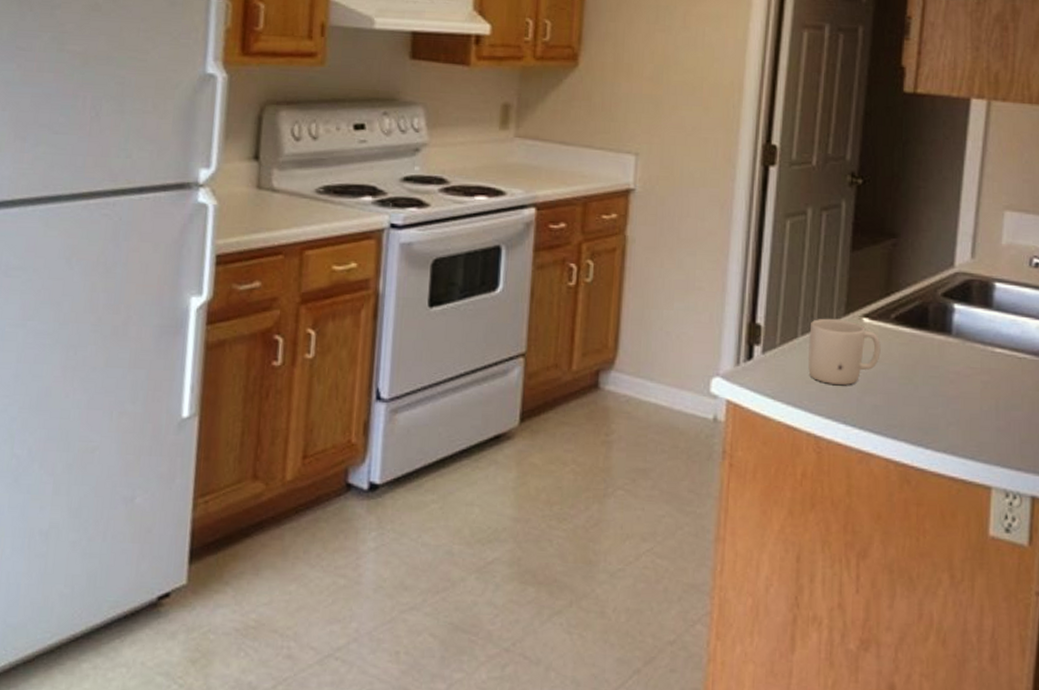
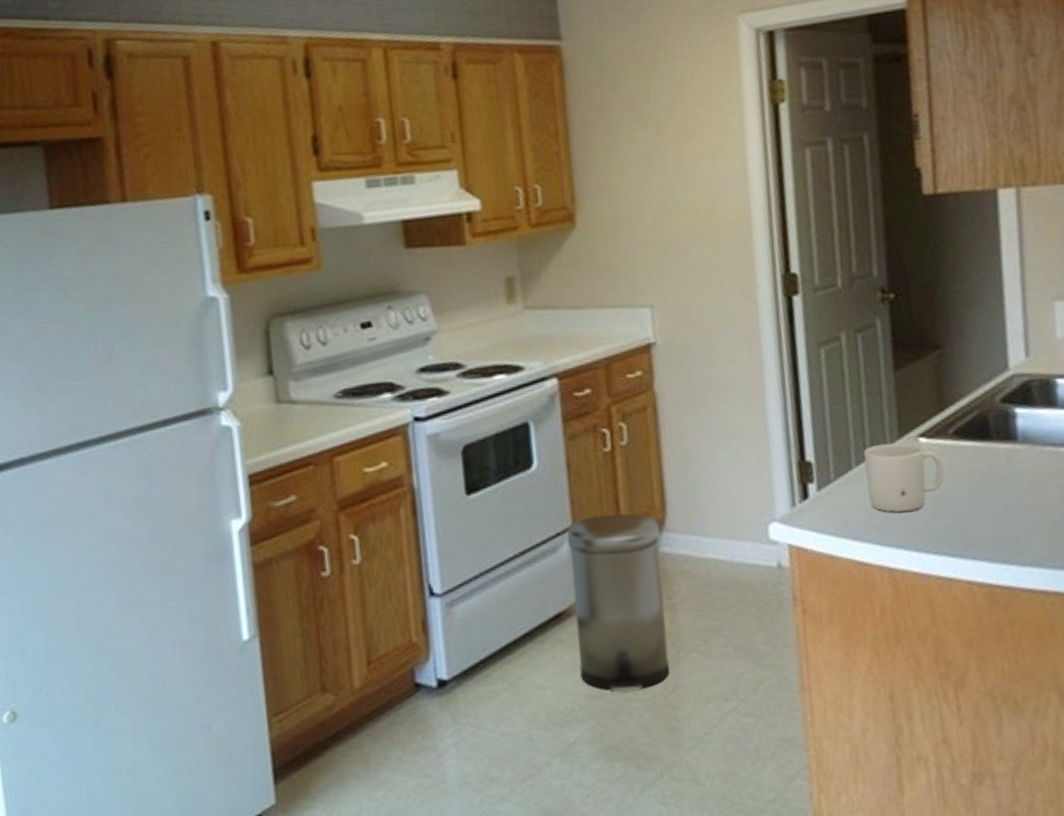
pedal bin: none [509,345,609,521] -> present [567,513,670,693]

